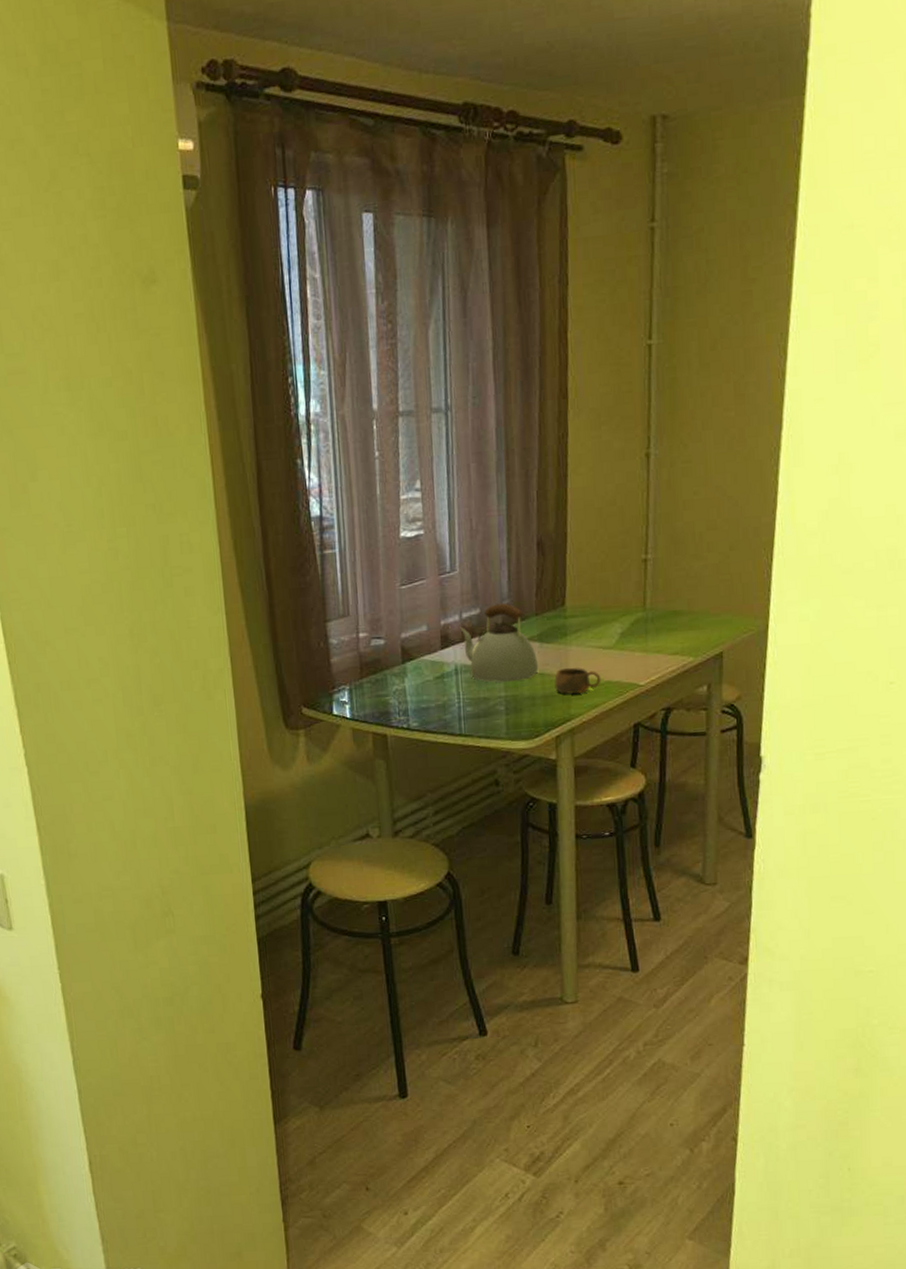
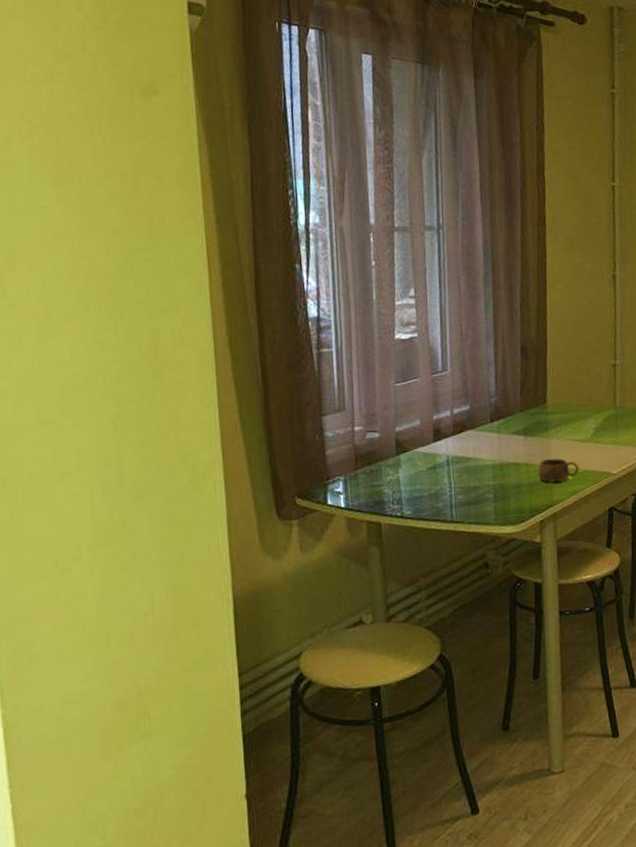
kettle: present [460,603,539,683] -> none [451,400,524,473]

